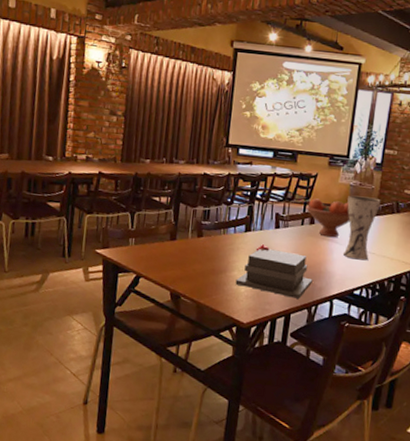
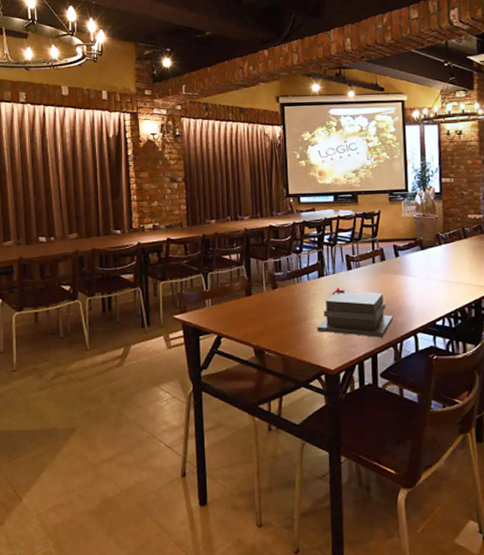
fruit bowl: present [306,198,351,238] -> none [374,234,420,272]
vase: present [342,195,381,261] -> none [414,226,447,290]

